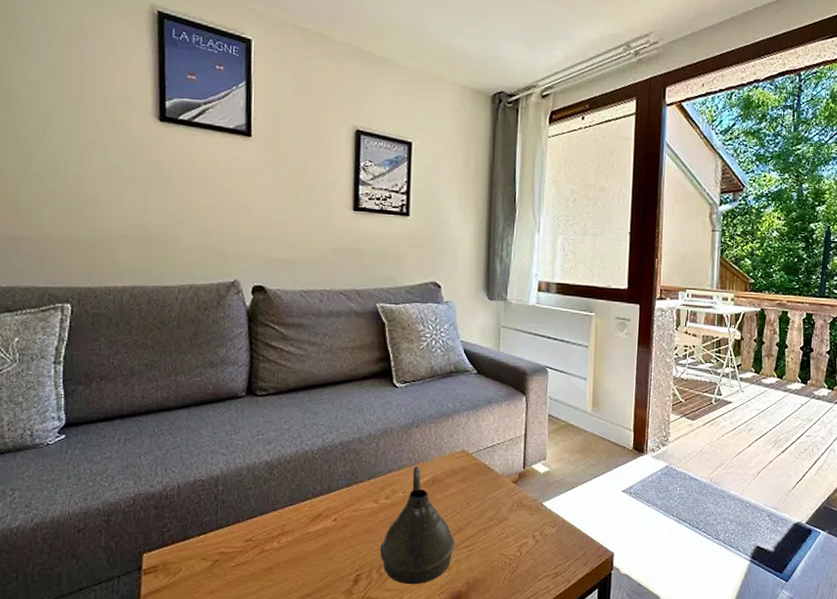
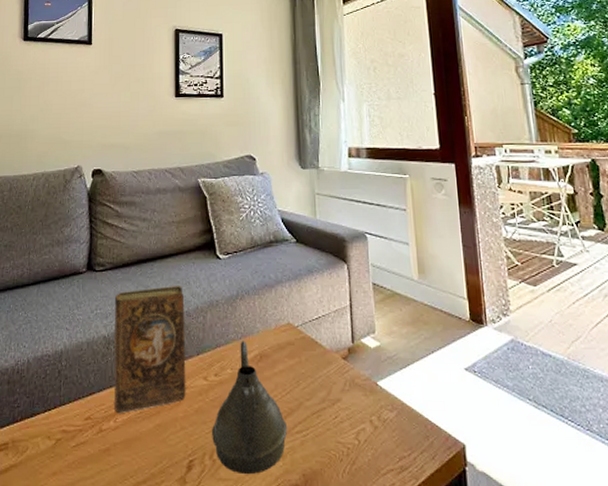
book: none [277,412,357,535] -> present [114,285,186,414]

